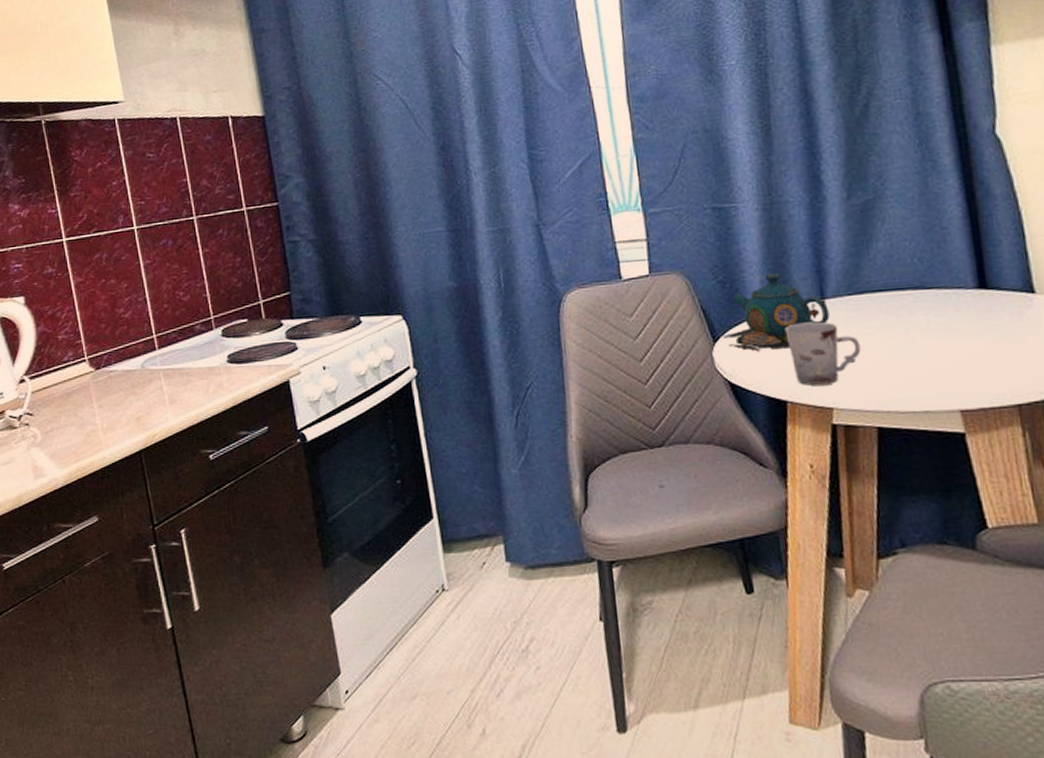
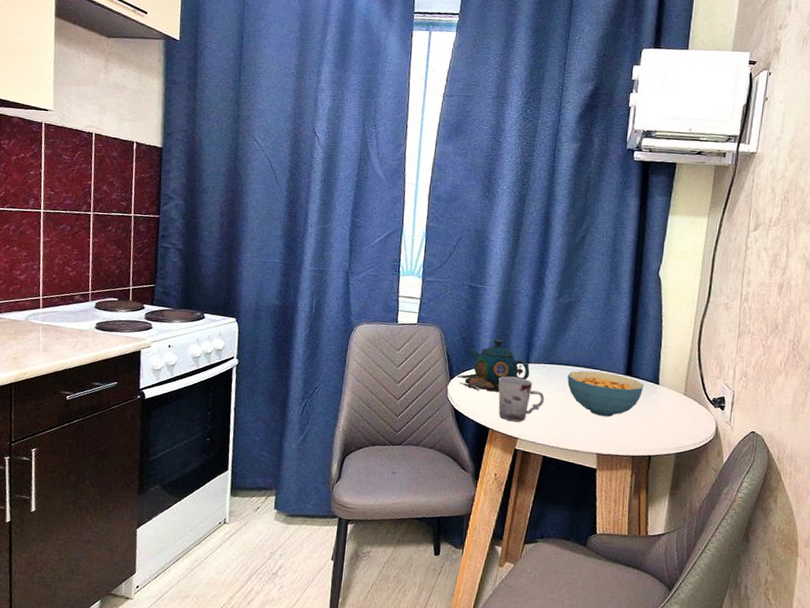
cereal bowl: none [887,290,1012,356] -> present [567,370,644,417]

